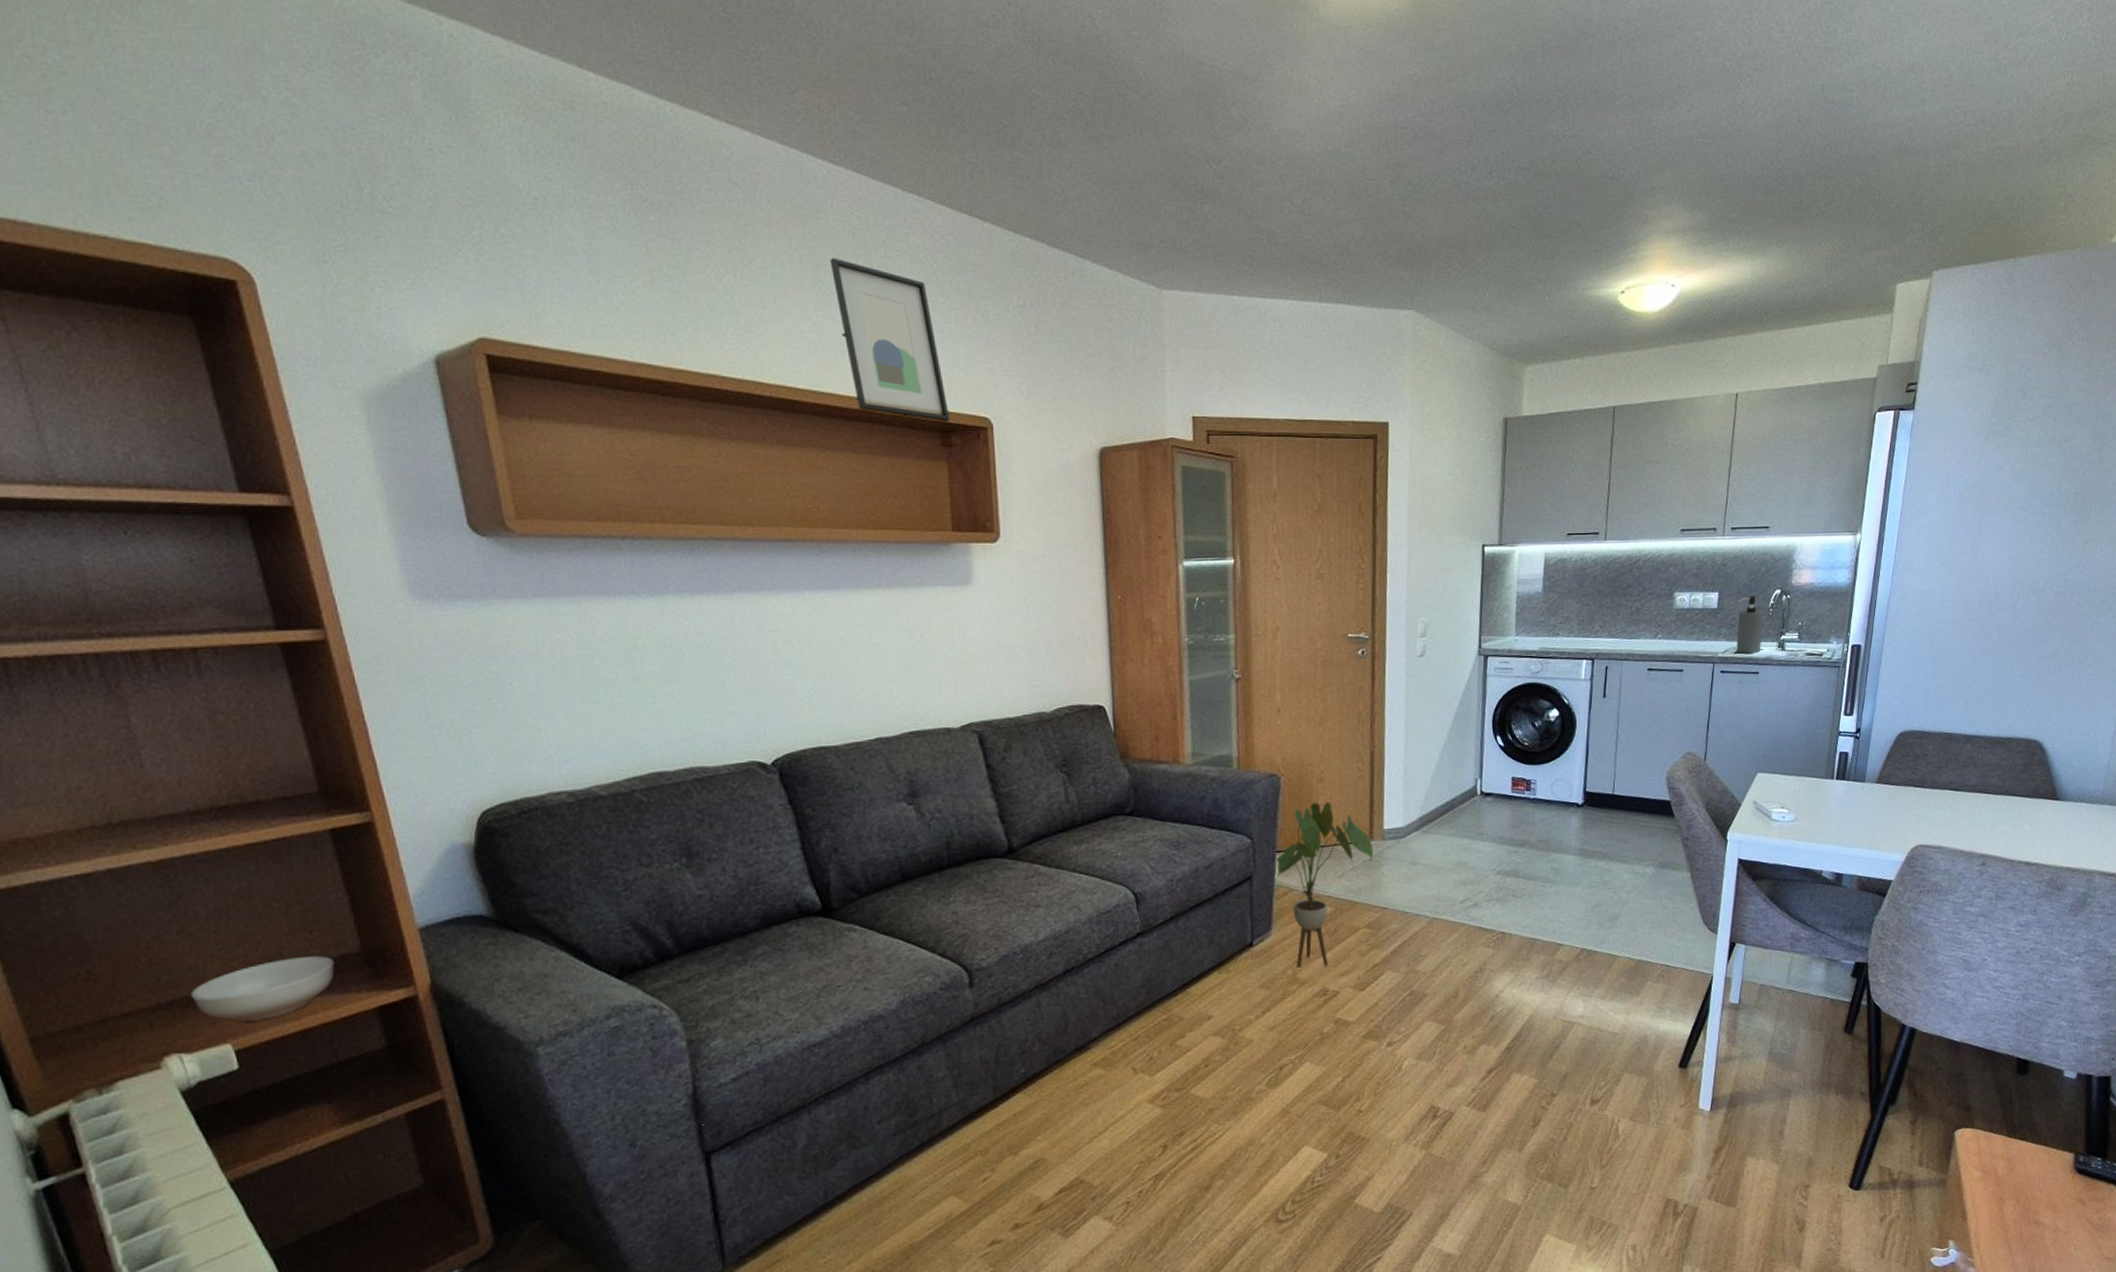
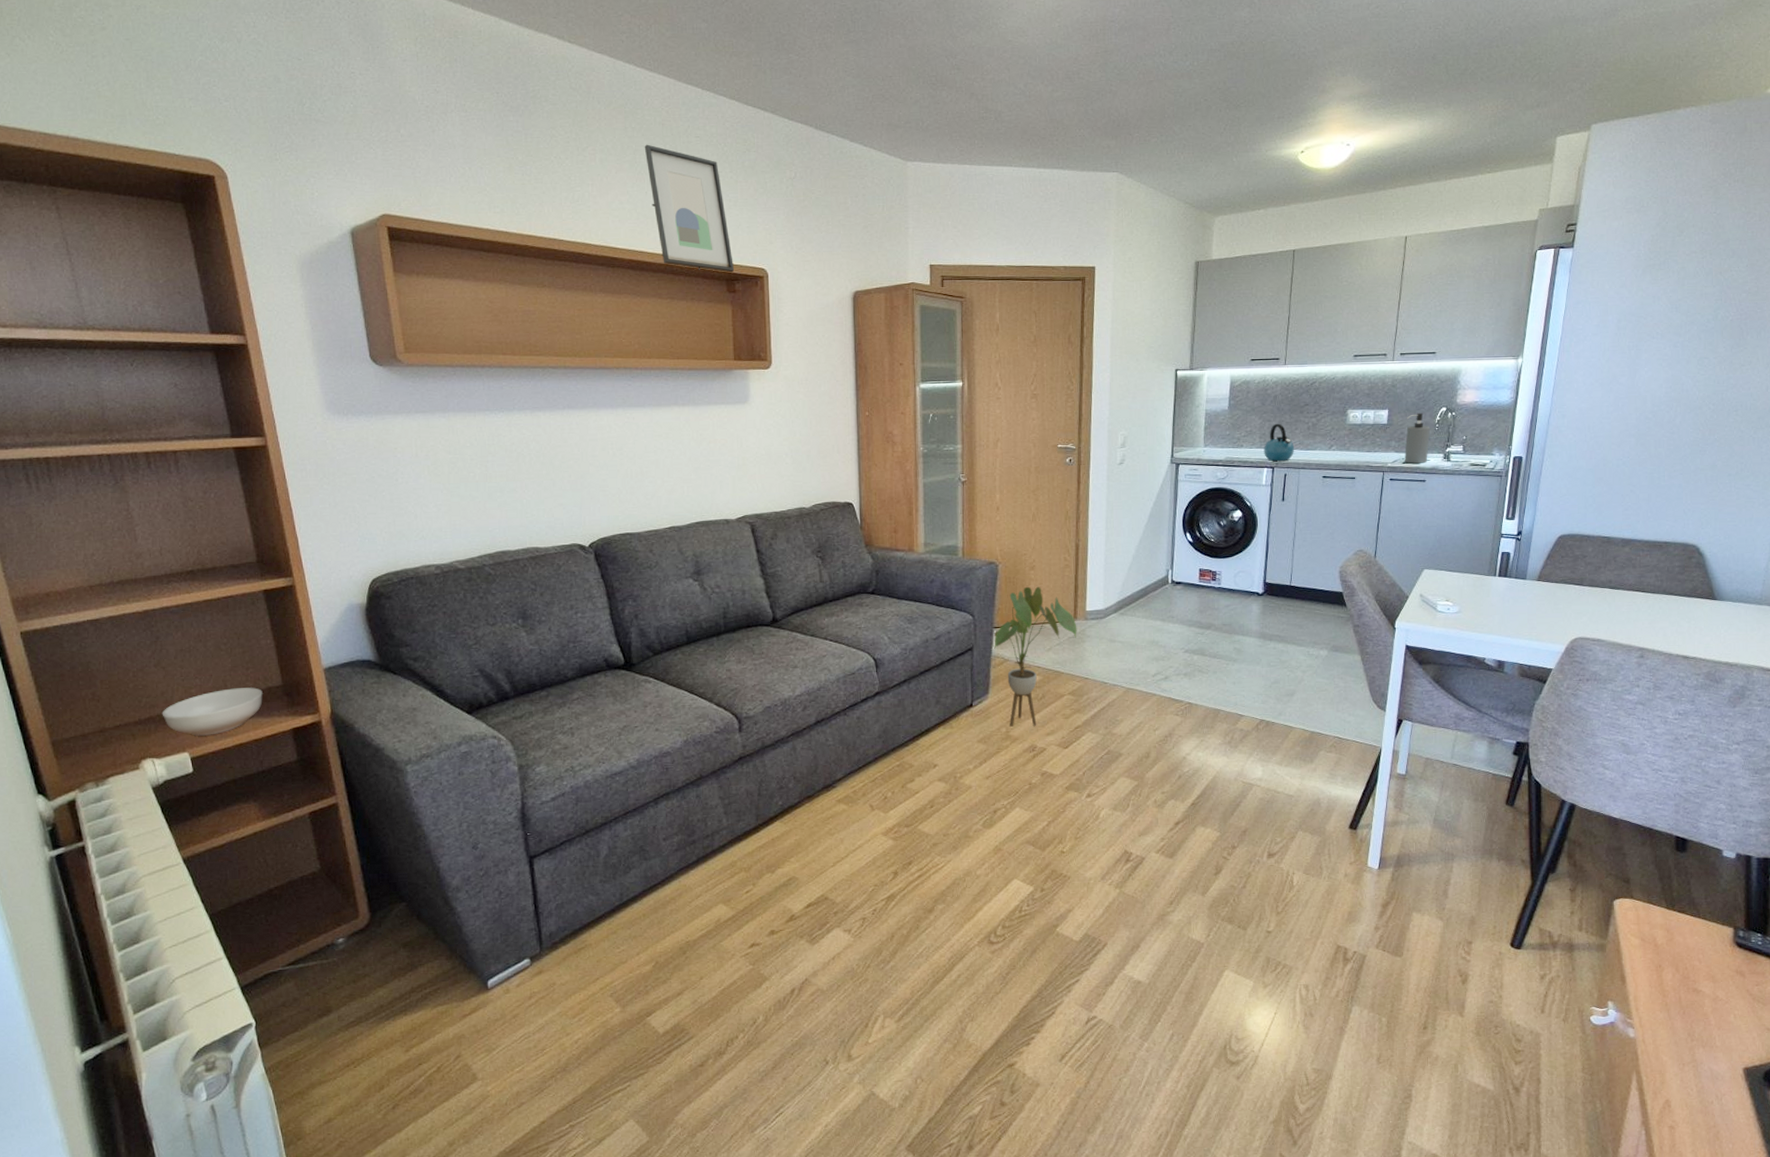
kettle: none [1582,608,1617,652] -> present [1264,423,1295,462]

